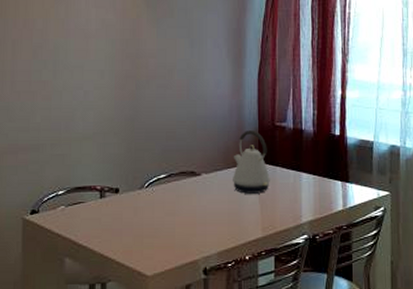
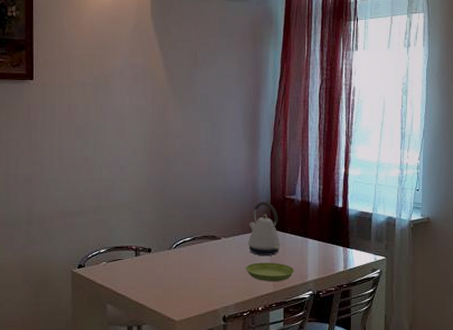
saucer: none [230,201,287,225] -> present [246,262,295,281]

